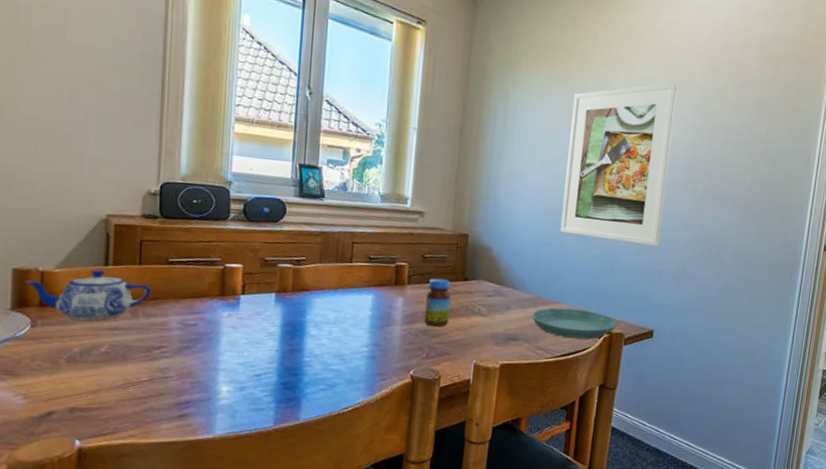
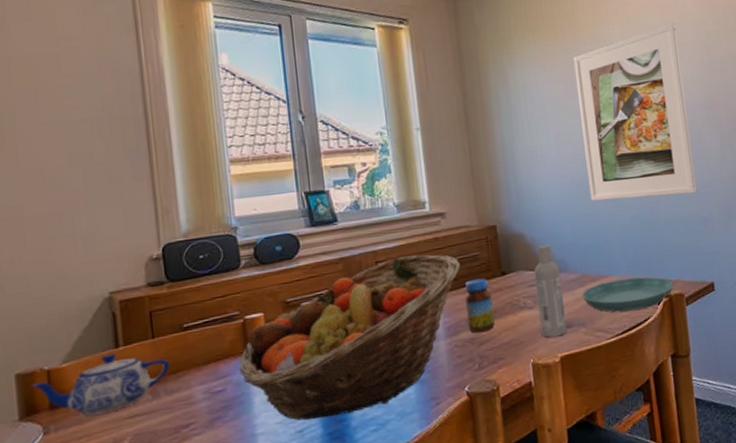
fruit basket: none [212,242,429,370] -> present [239,254,461,421]
bottle: none [488,261,518,346] -> present [534,244,567,338]

